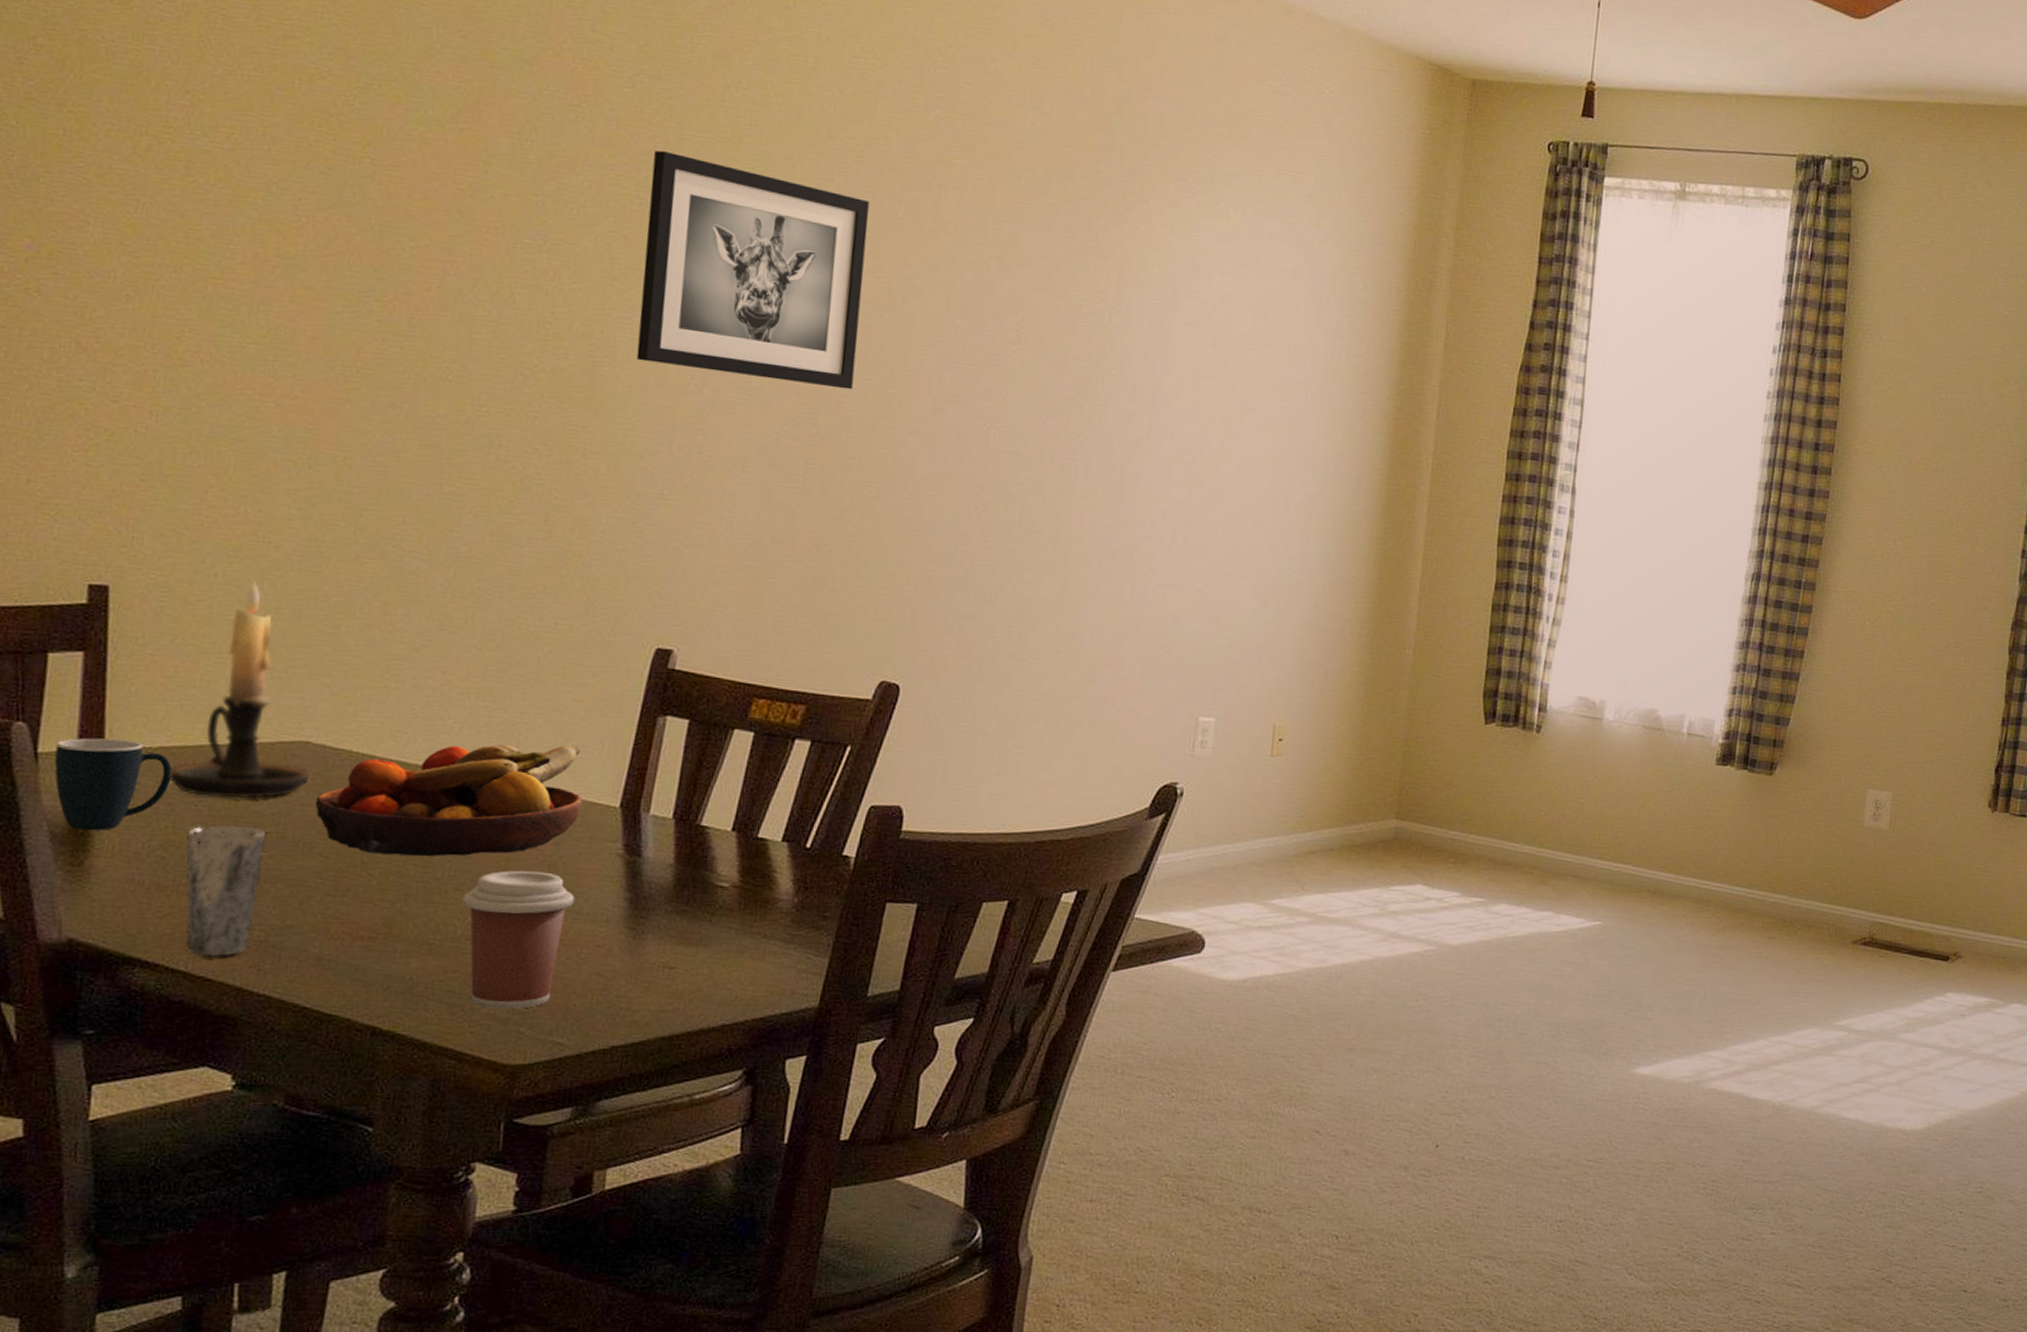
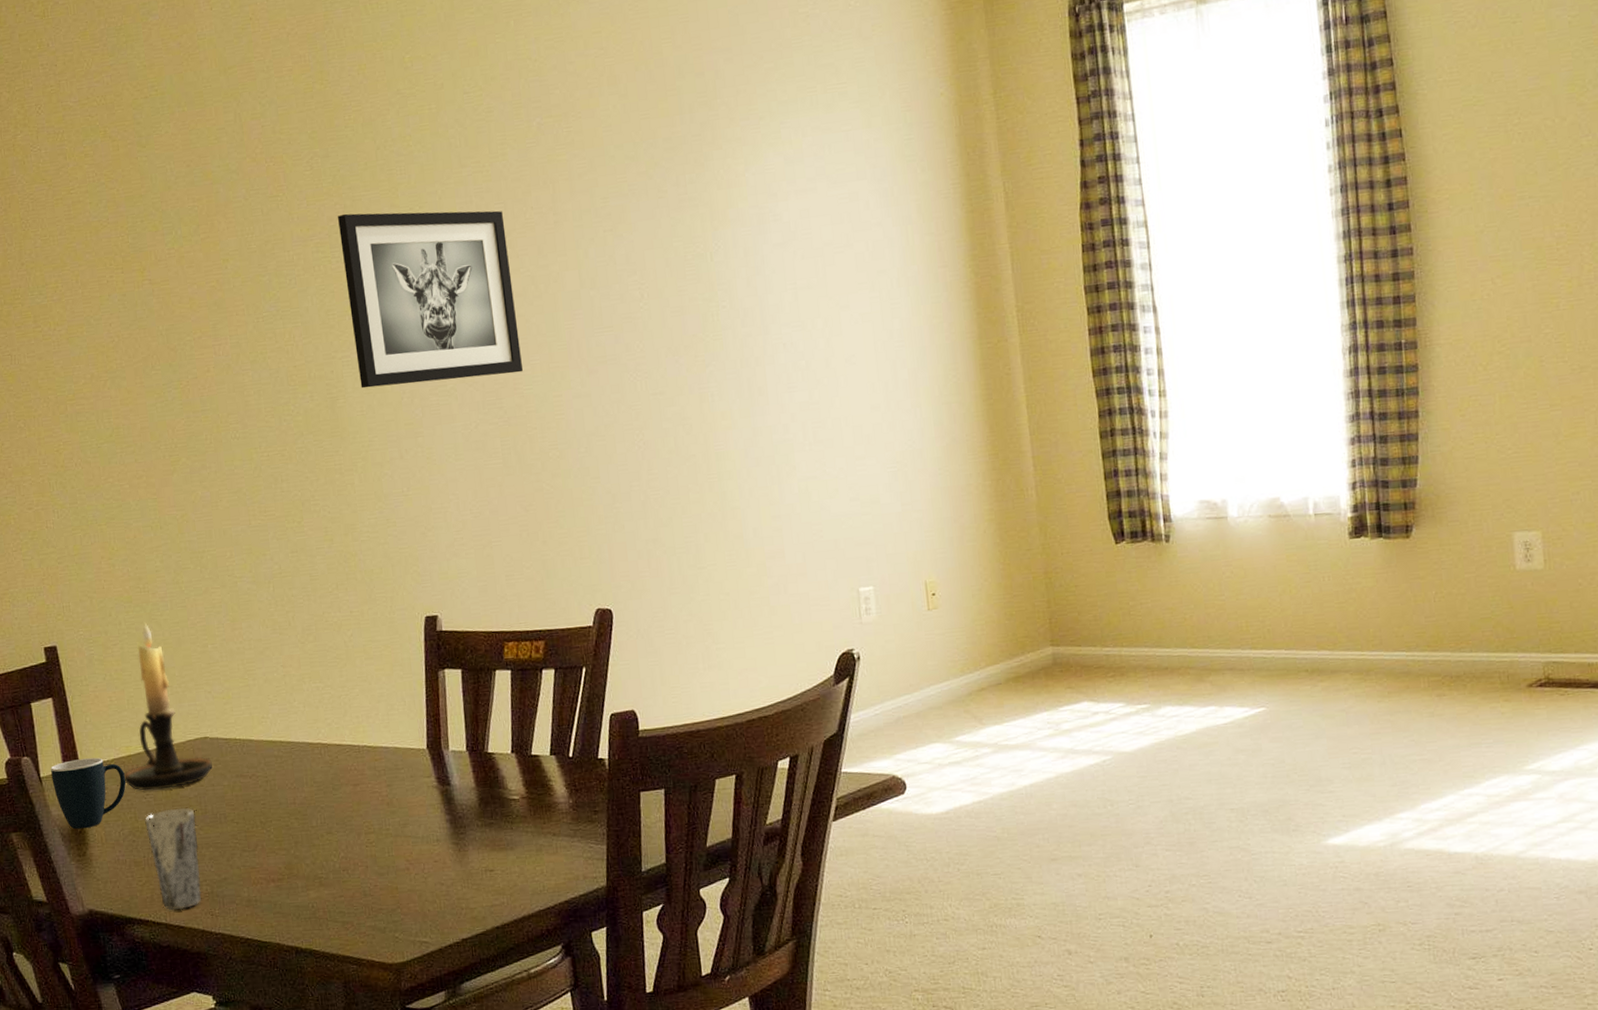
fruit bowl: present [315,744,583,857] -> none [220,705,401,815]
coffee cup: present [462,870,575,1010] -> none [334,809,411,922]

